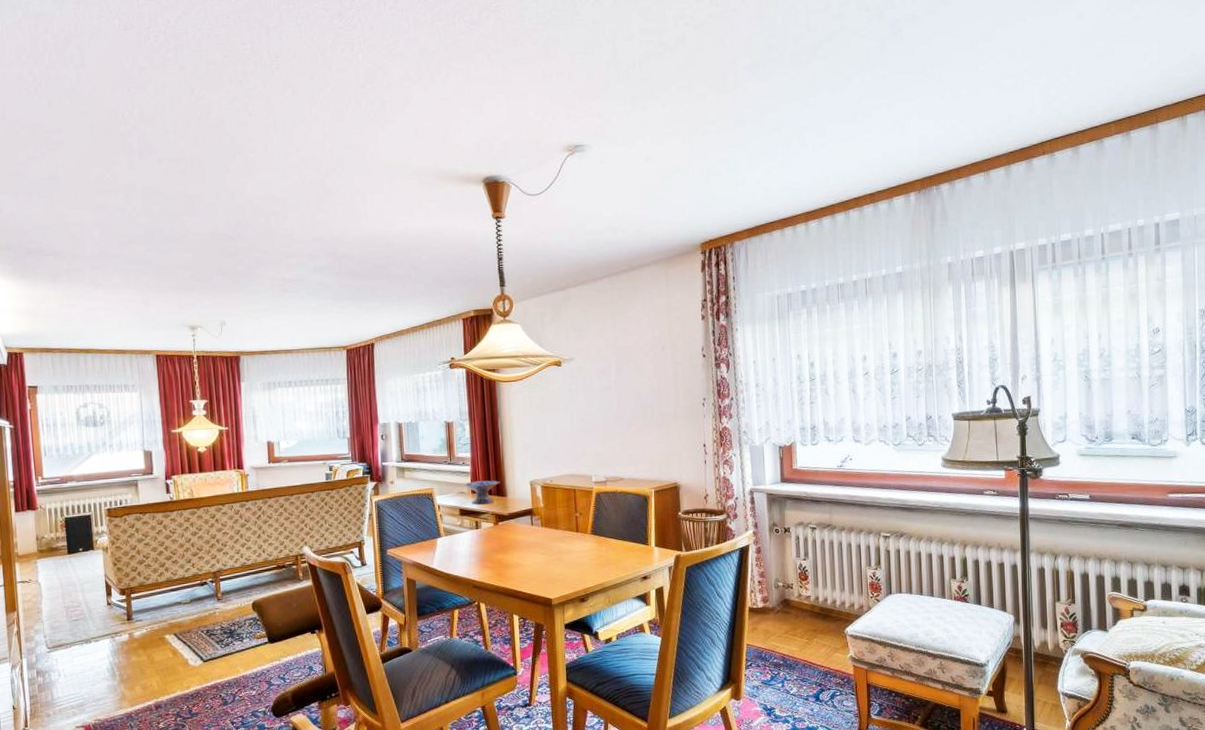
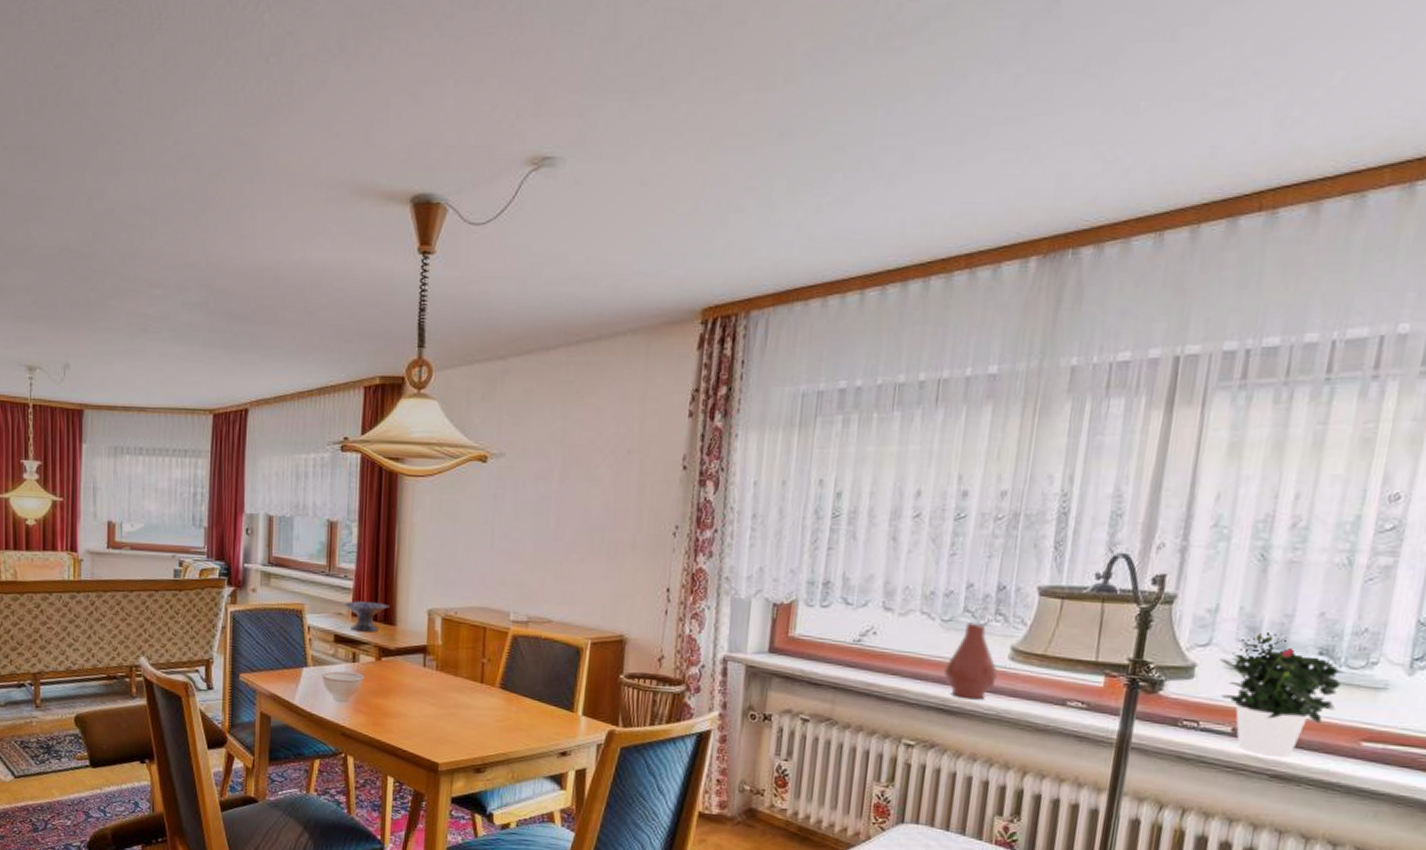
bowl: none [453,536,487,561] -> present [321,670,364,702]
vase: none [900,443,937,499] -> present [943,622,999,700]
potted flower: none [1073,428,1149,513] -> present [1218,632,1344,759]

